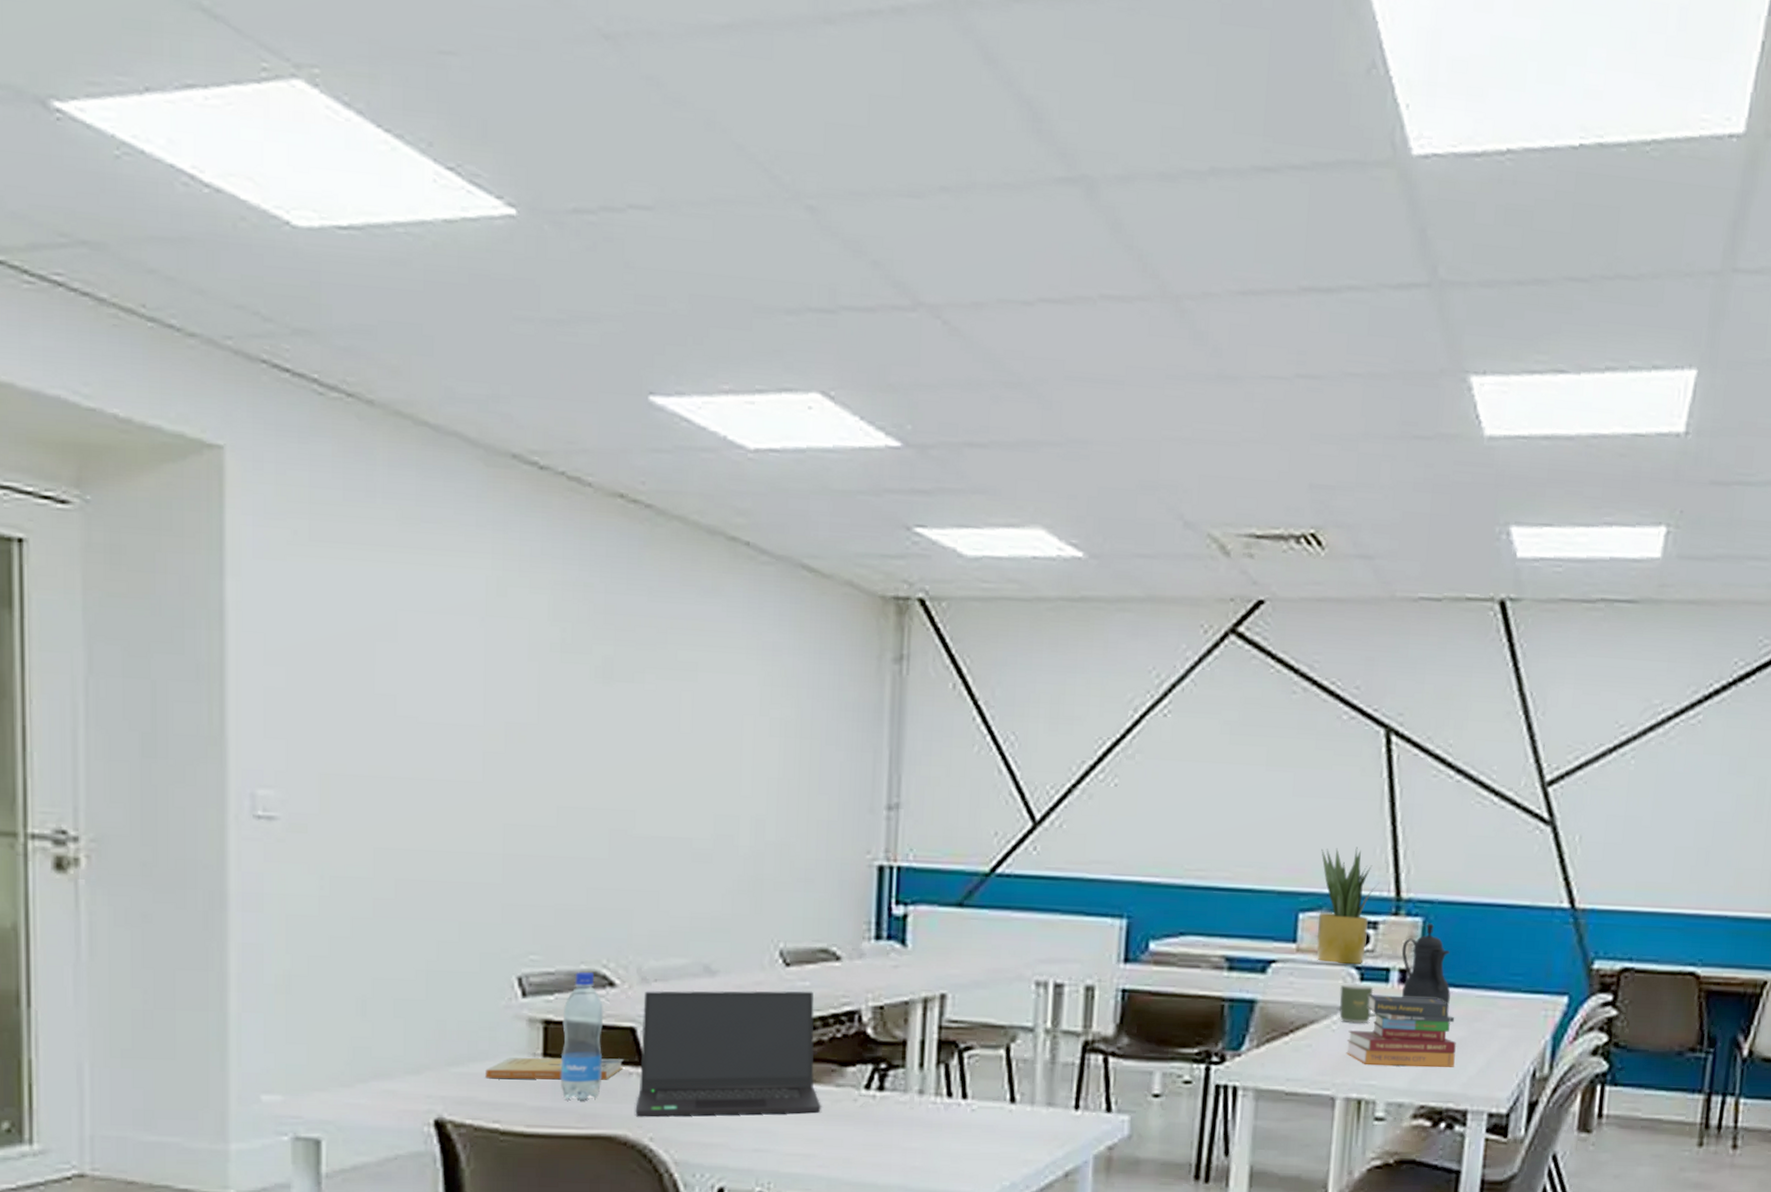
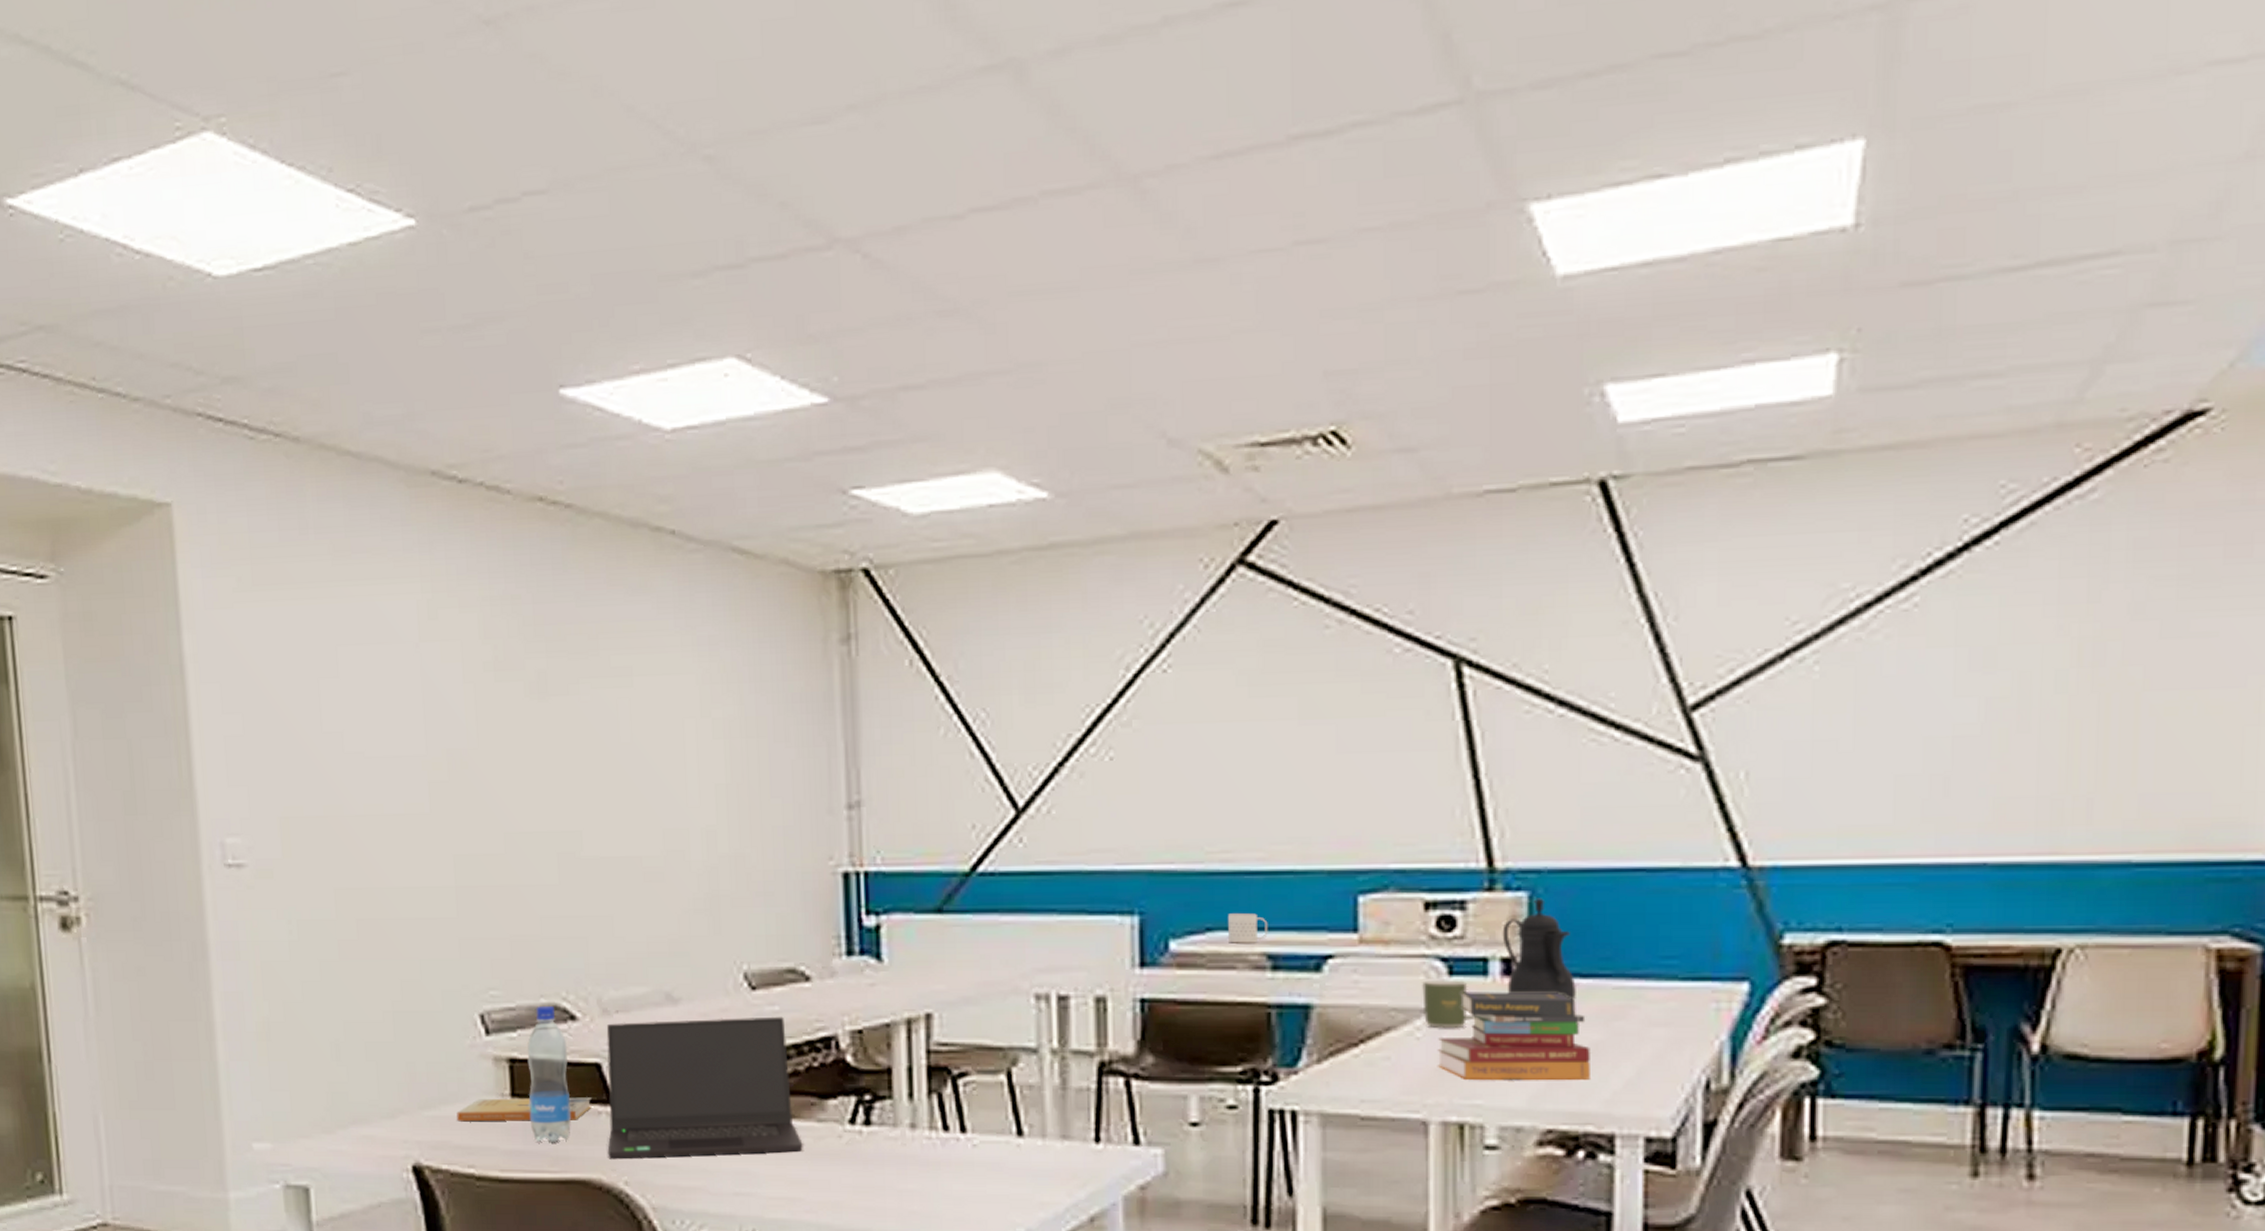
mug: none [1196,922,1228,947] -> present [1228,913,1268,943]
planter: present [1316,847,1379,964] -> none [1380,809,1463,955]

